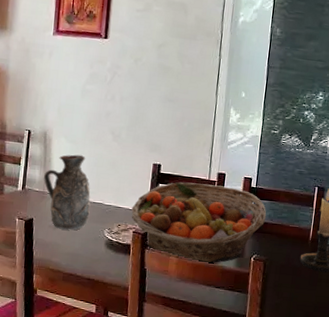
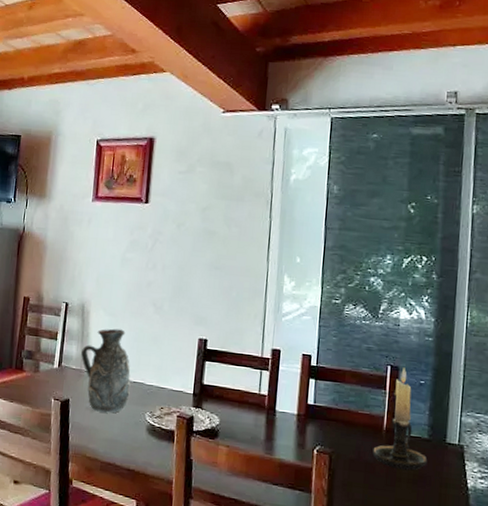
fruit basket: present [131,182,267,263] -> none [175,359,331,455]

